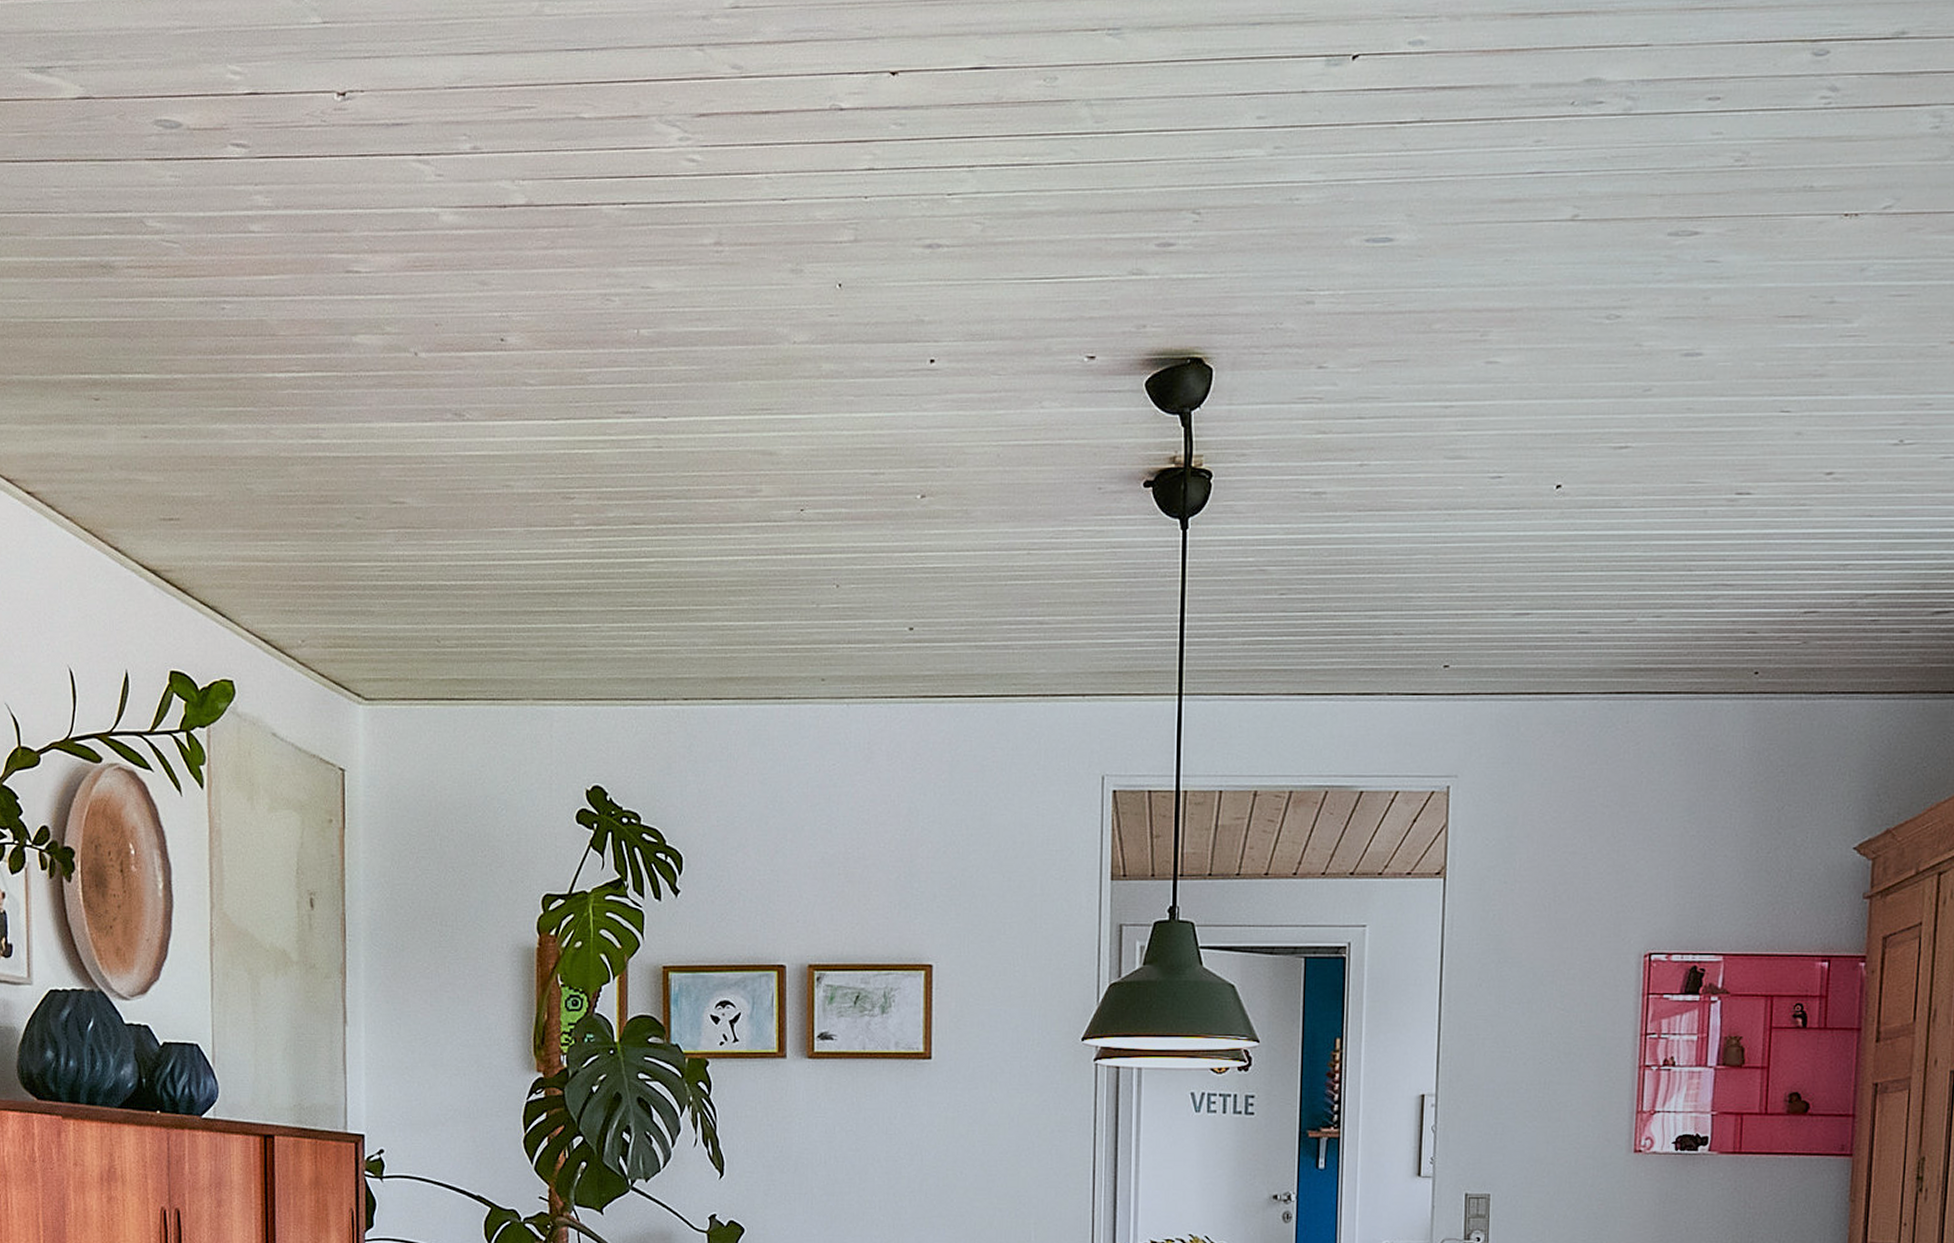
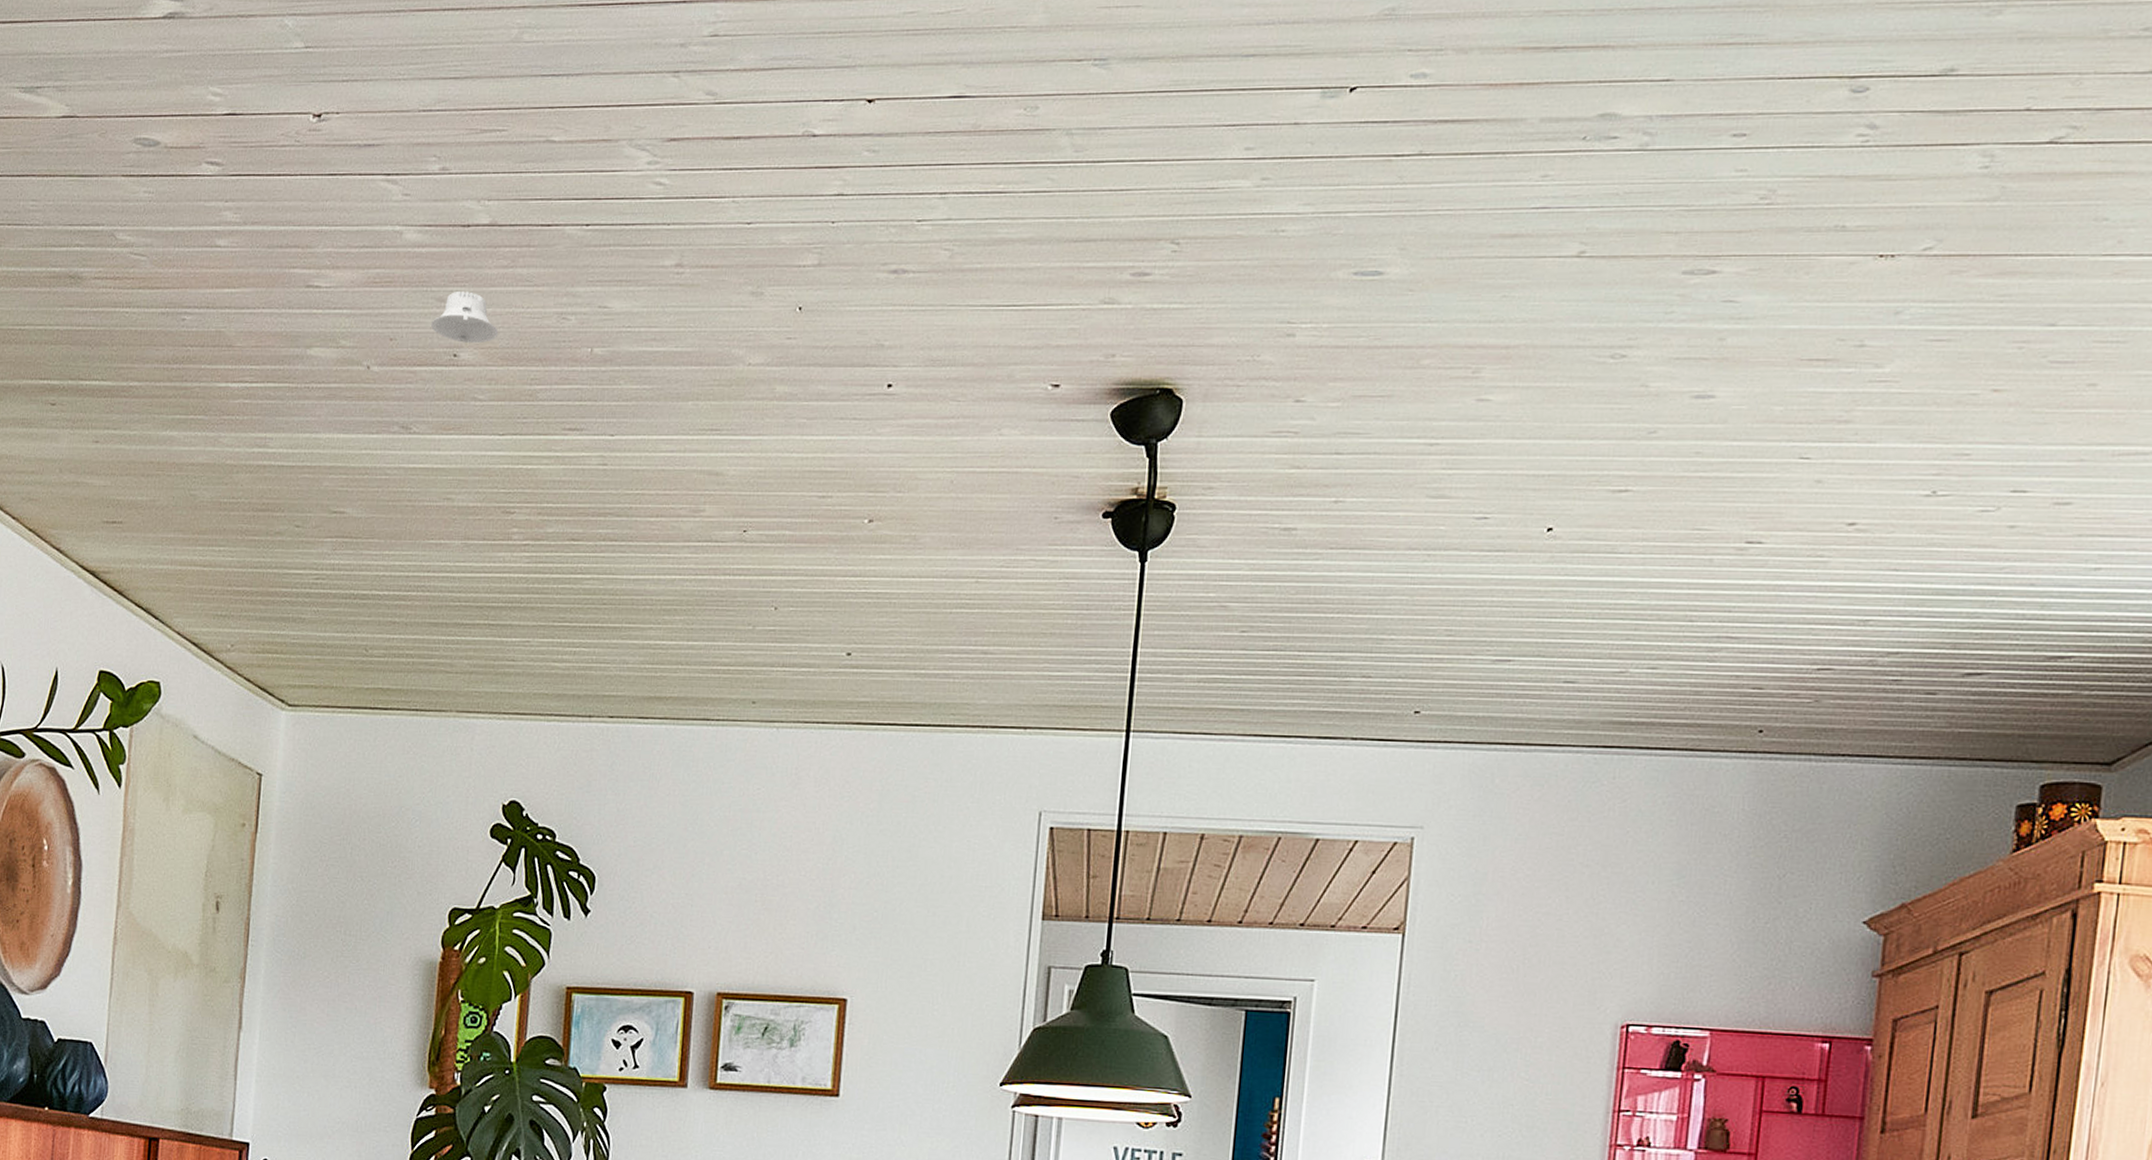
recessed light: none [476,274,544,328] -> present [431,291,499,344]

